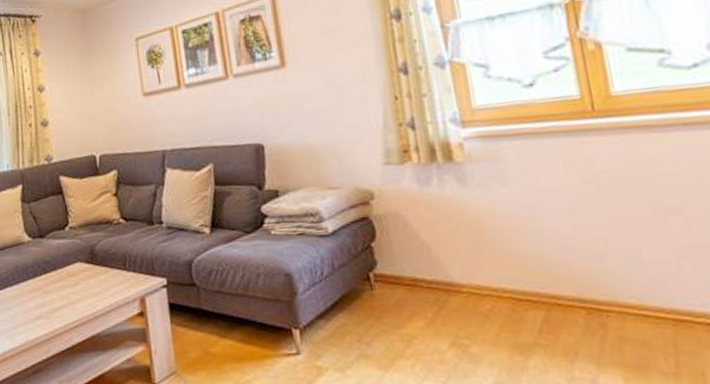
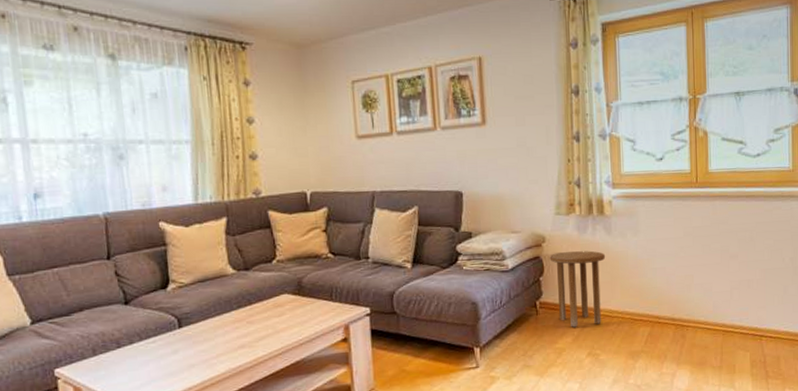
side table: none [381,208,466,308] -> present [549,250,606,327]

